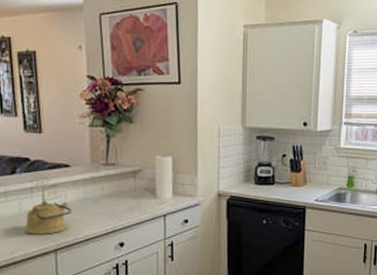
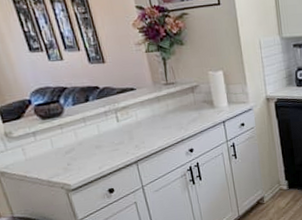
kettle: present [25,200,71,235] -> none [106,120,144,151]

